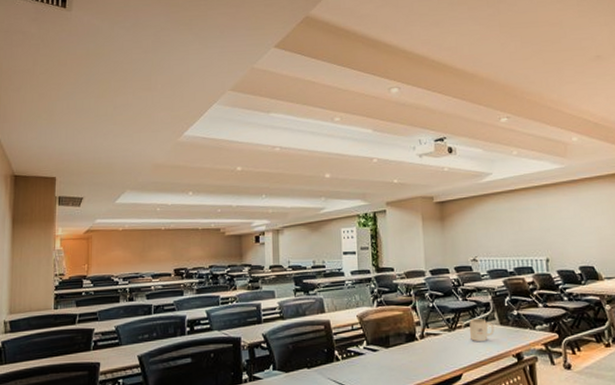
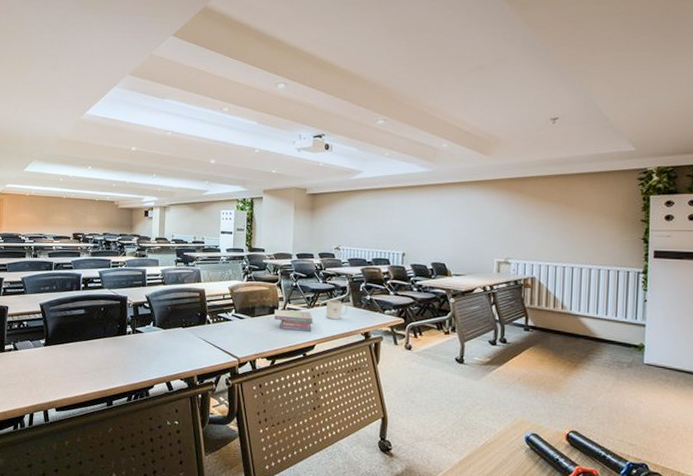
books: none [412,335,457,360] -> present [274,309,313,333]

